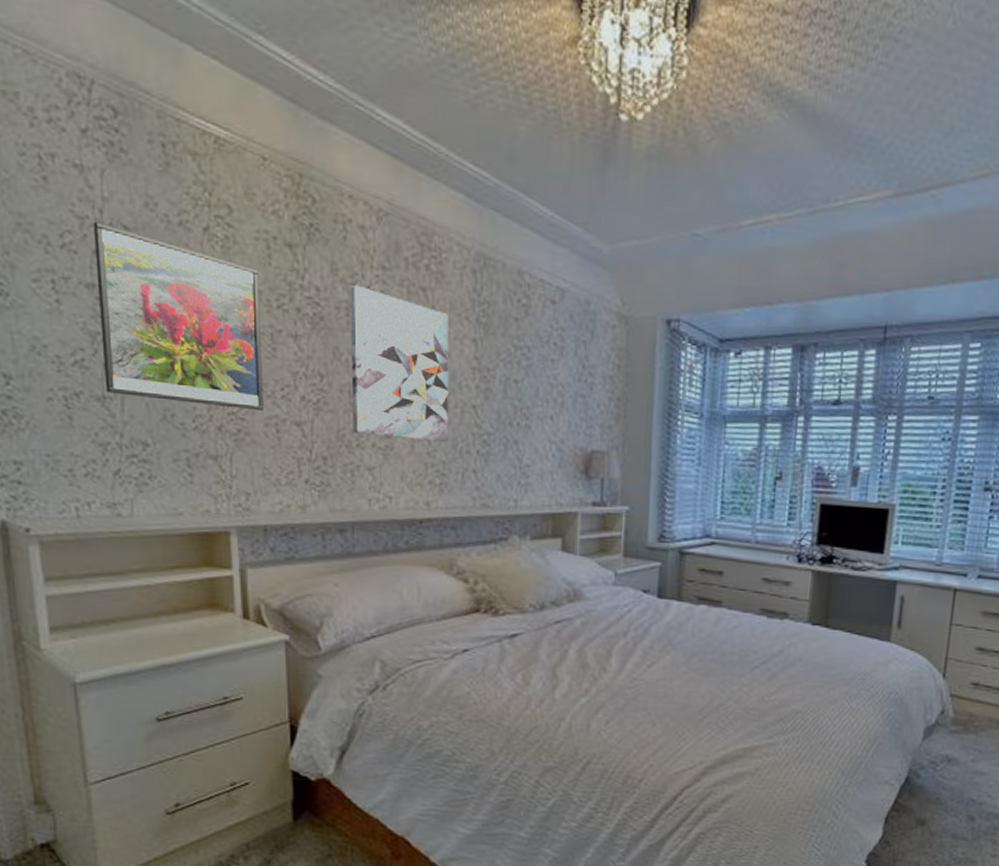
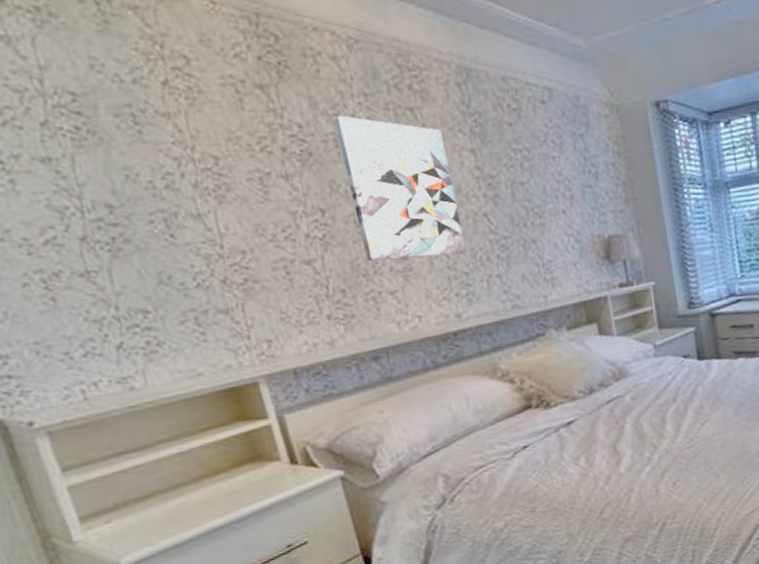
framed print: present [93,222,264,410] -> none [35,92,268,267]

